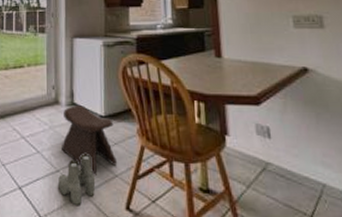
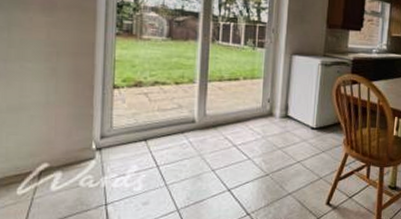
boots: present [58,154,96,205] -> none [267,160,302,203]
stool: present [62,106,118,177] -> none [273,118,324,179]

